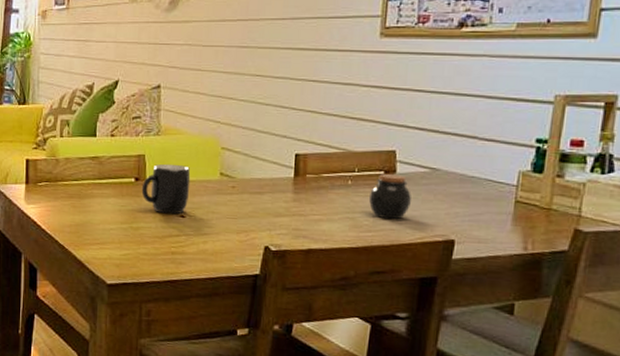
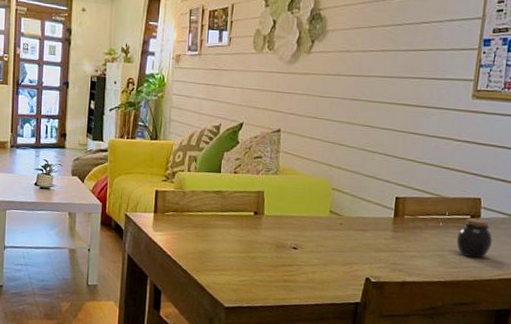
mug: present [141,163,191,215] -> none [259,200,304,246]

